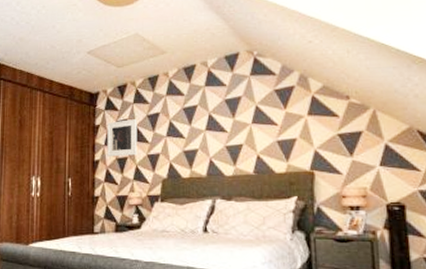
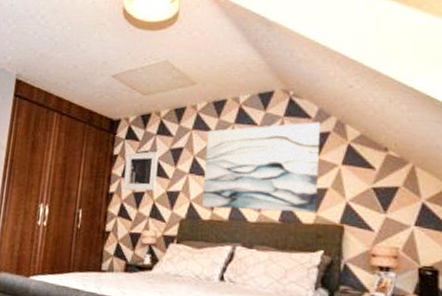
wall art: none [181,78,288,167] -> present [202,122,321,213]

